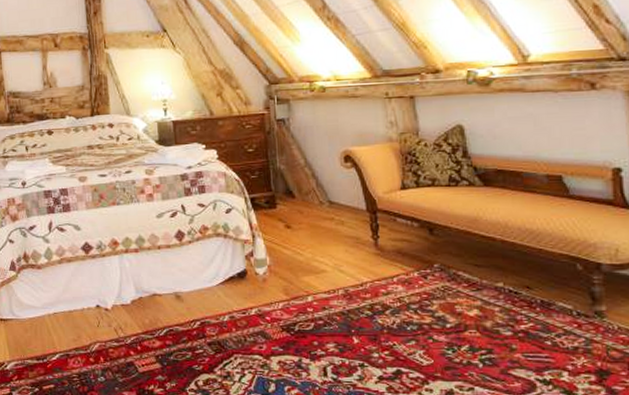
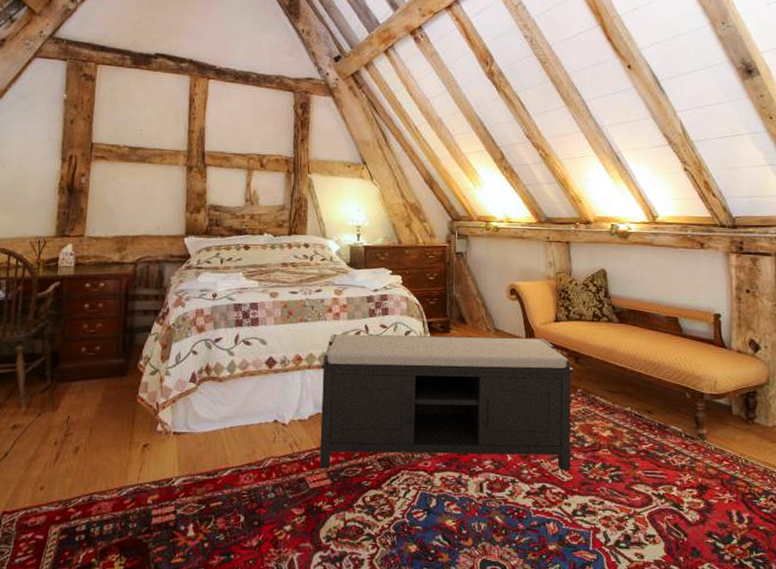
bench: none [138,209,430,355] -> present [319,333,574,471]

